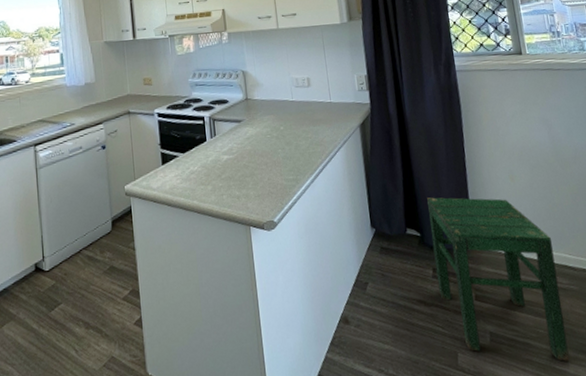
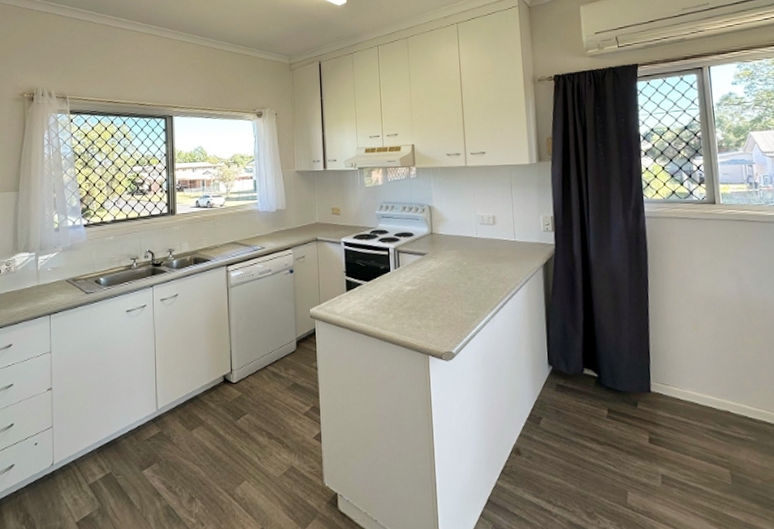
stool: present [427,197,570,361] -> none [607,340,742,509]

